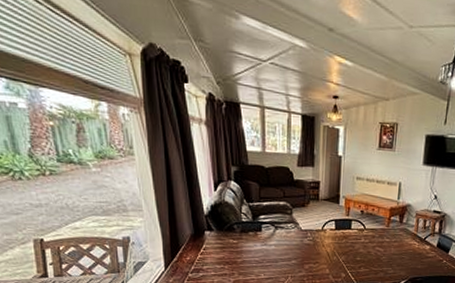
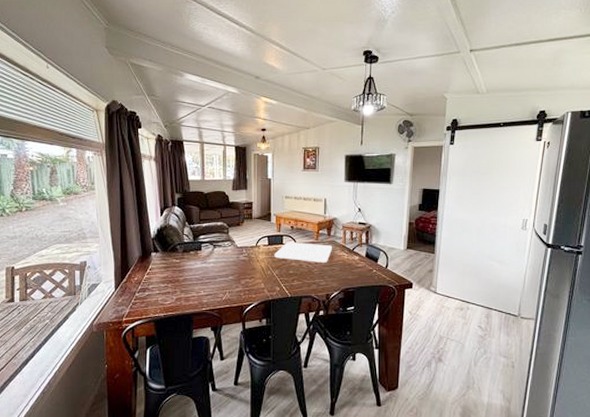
placemat: none [341,226,403,251] -> present [274,241,332,263]

